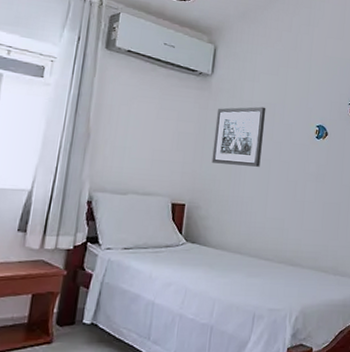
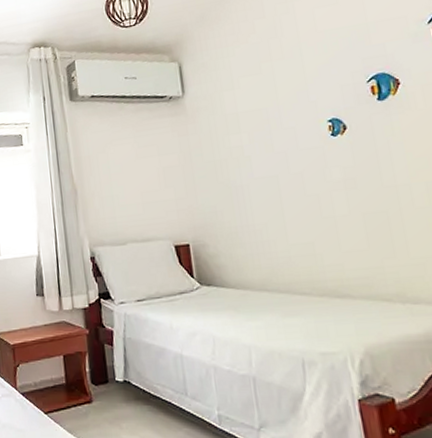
wall art: present [211,106,266,167] -> none [199,115,266,193]

